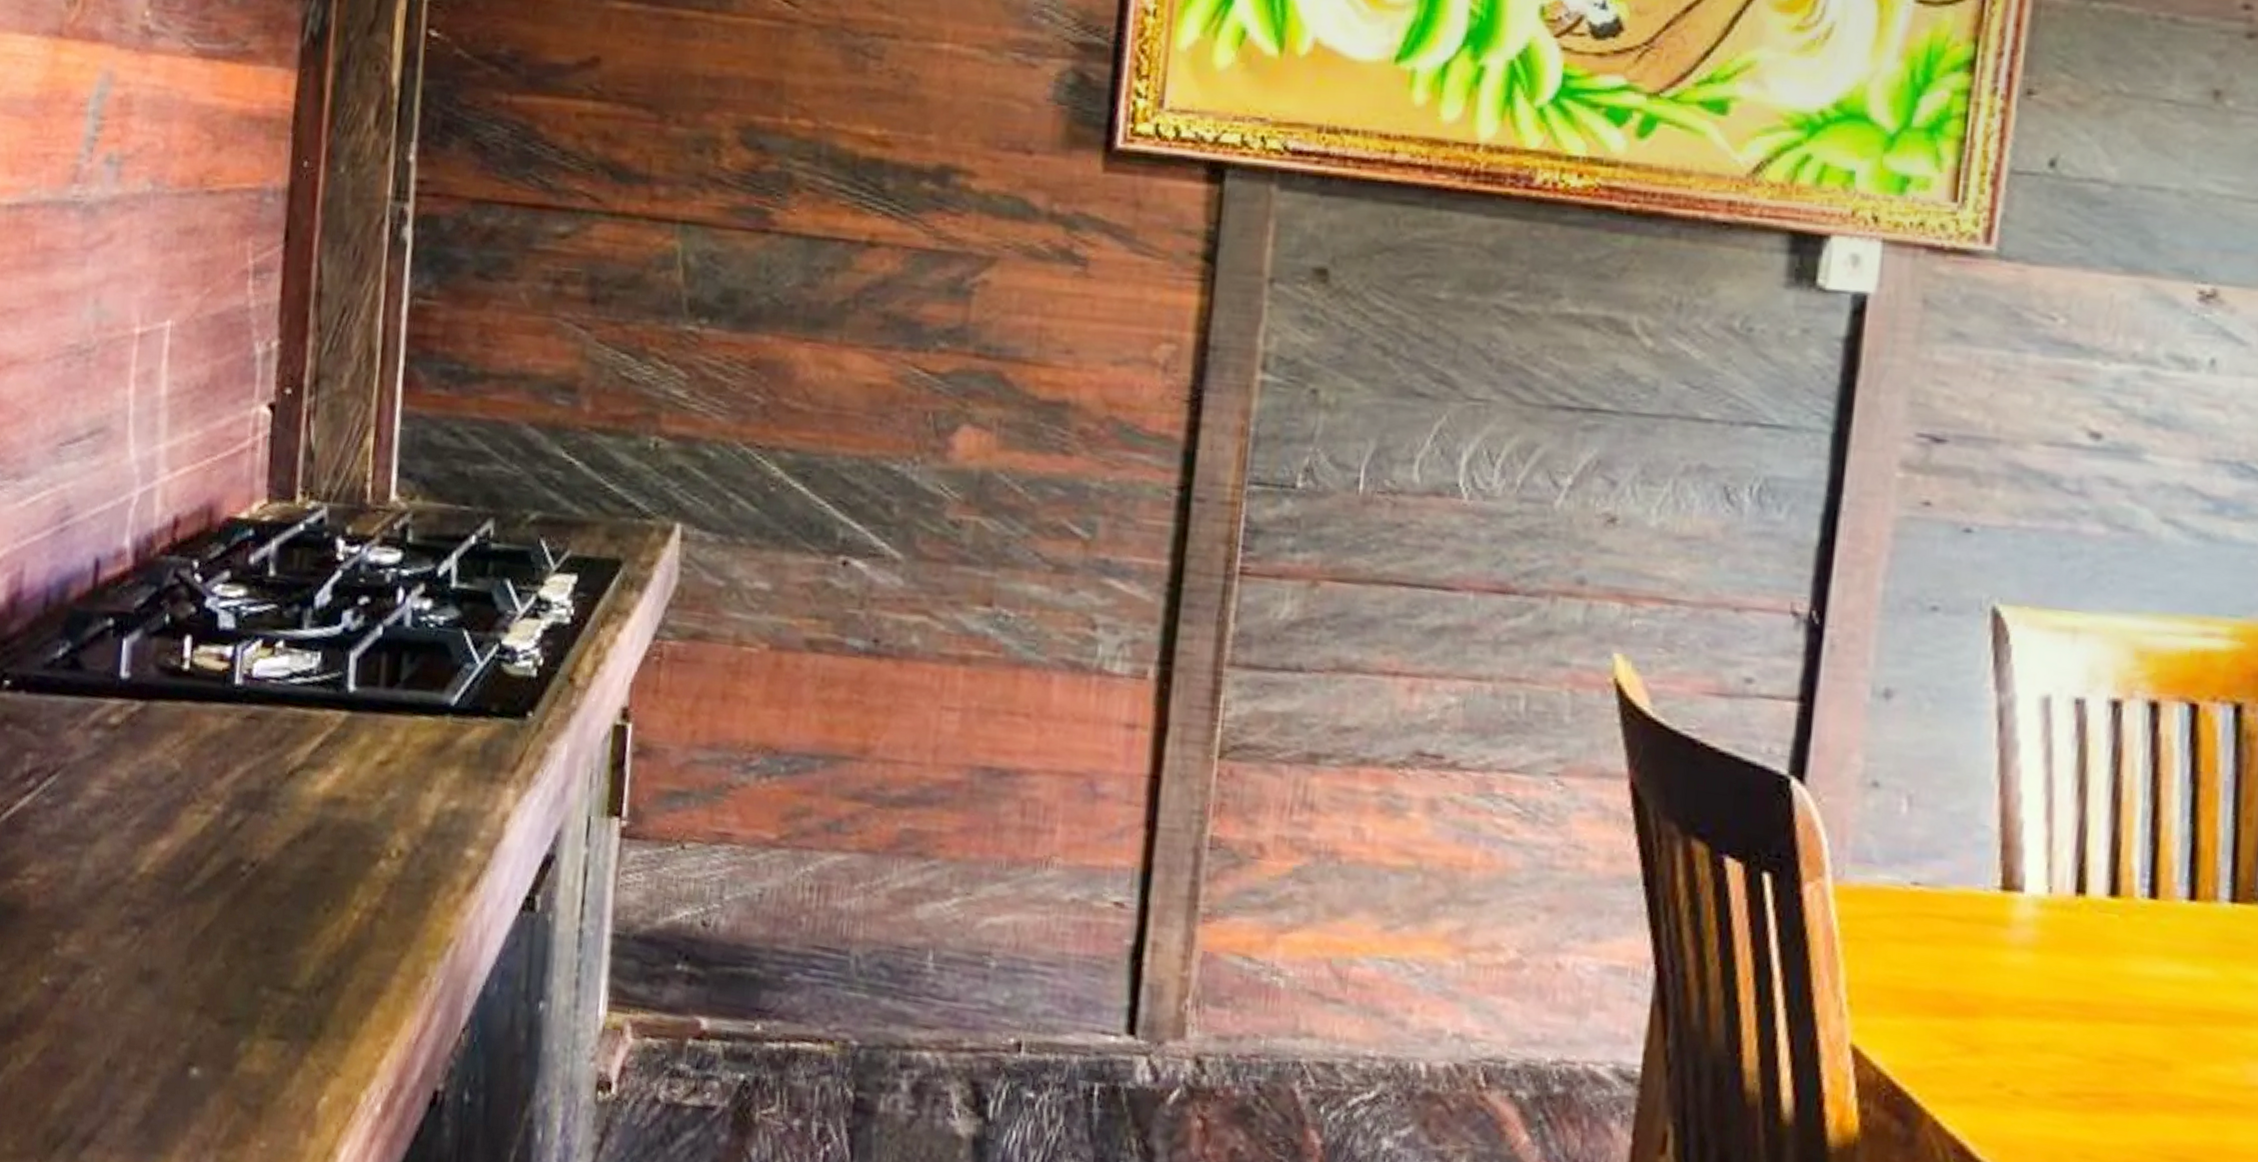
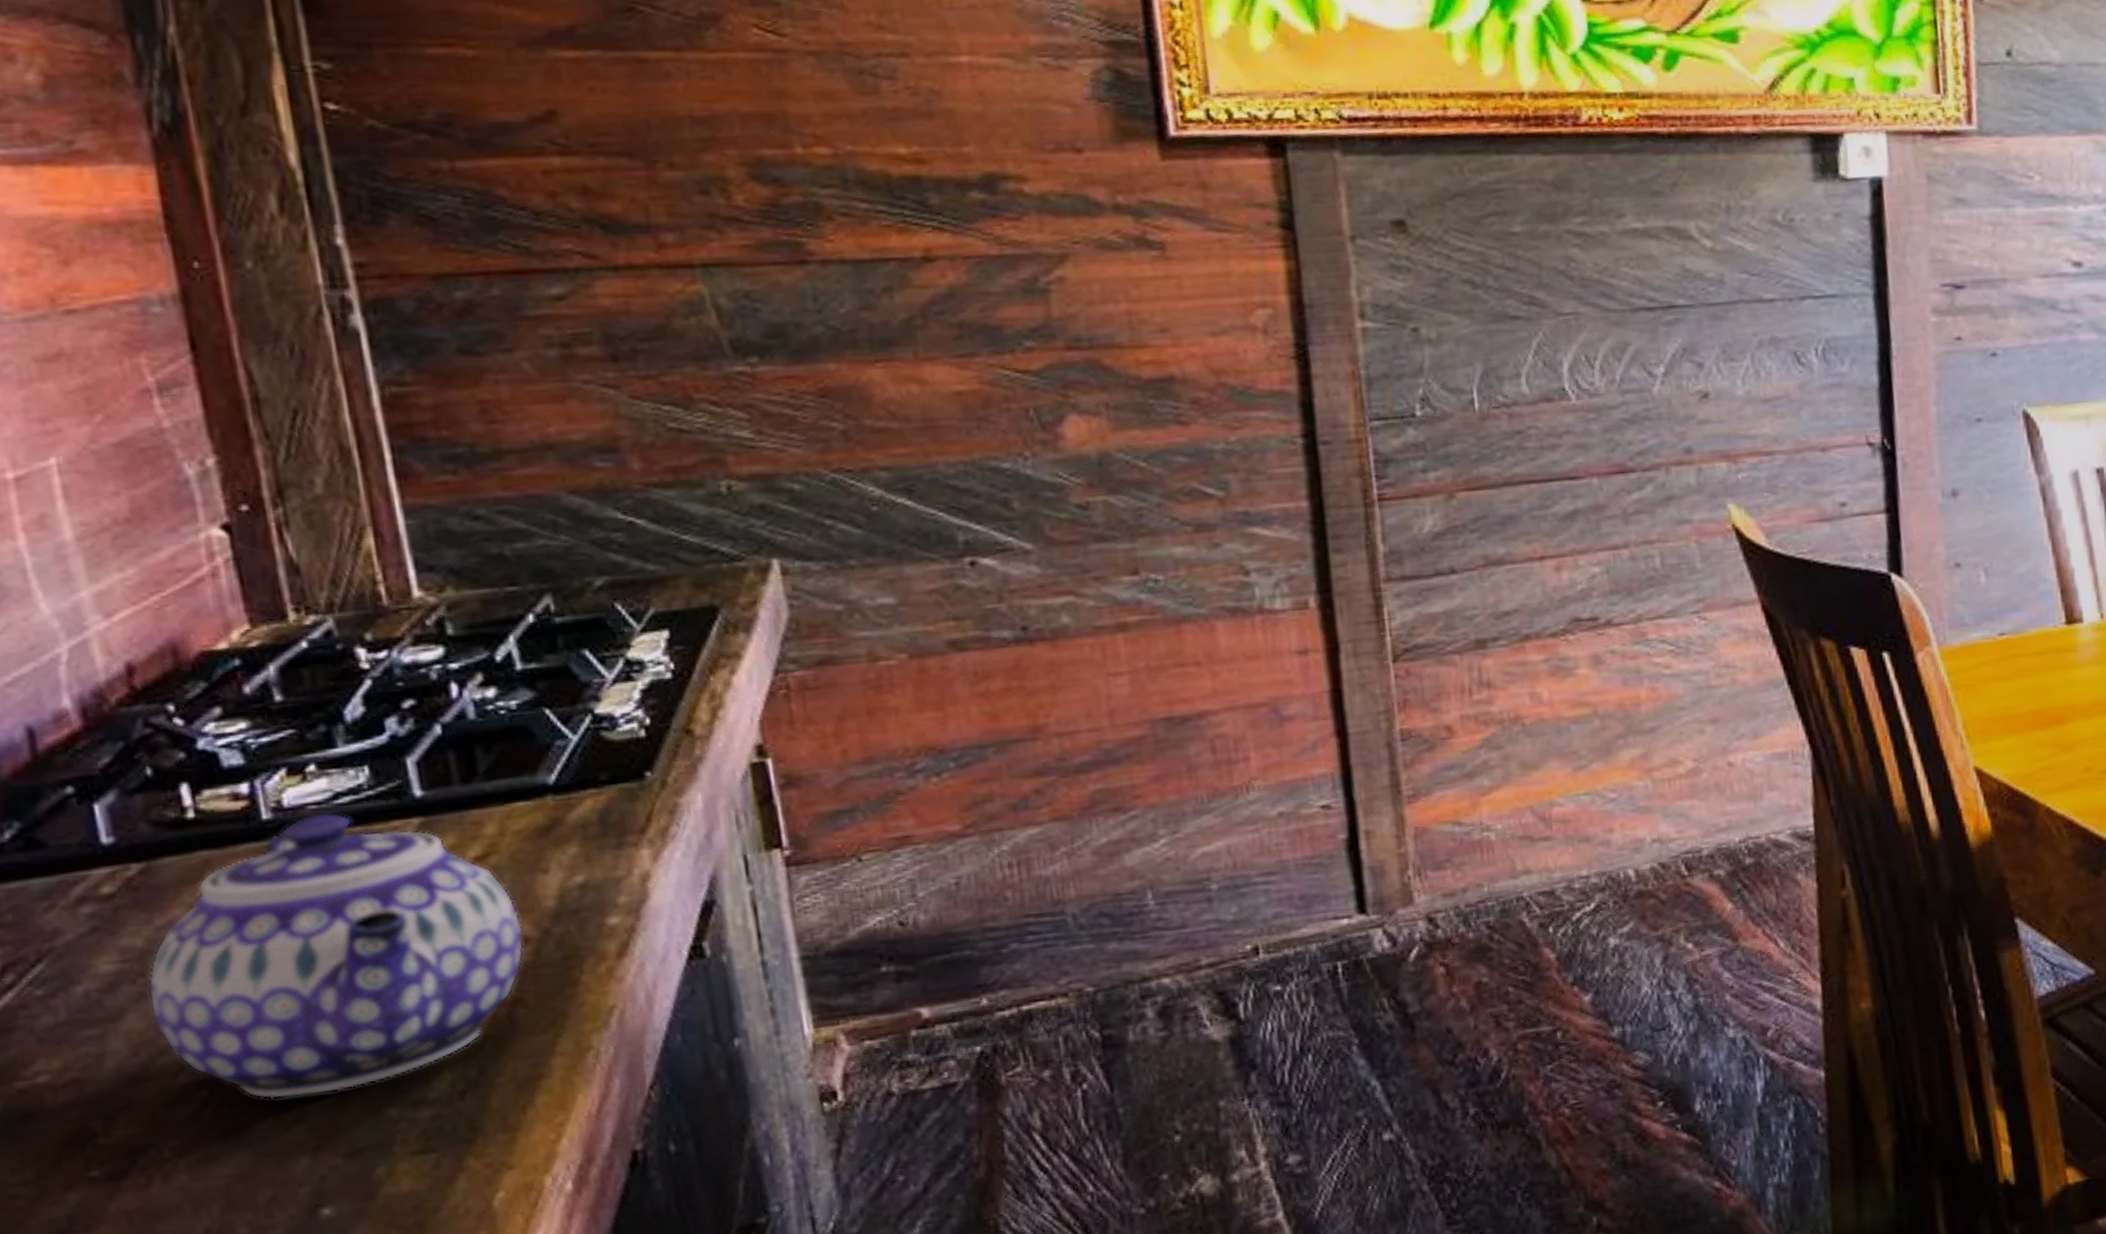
teapot: none [117,688,401,959] -> present [148,812,524,1099]

